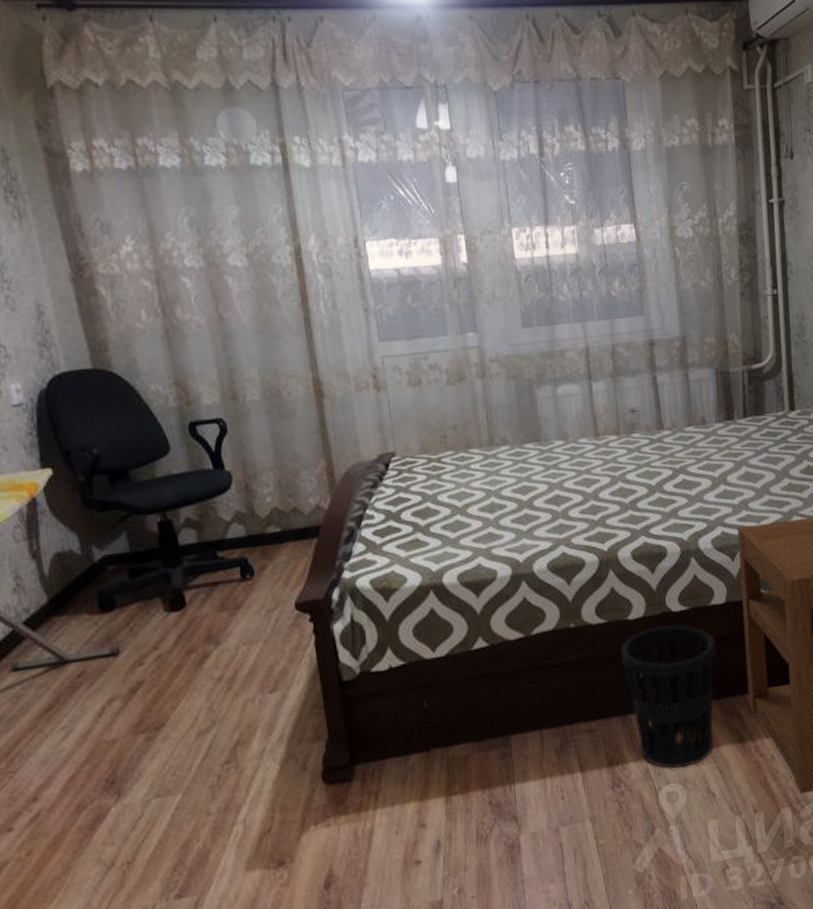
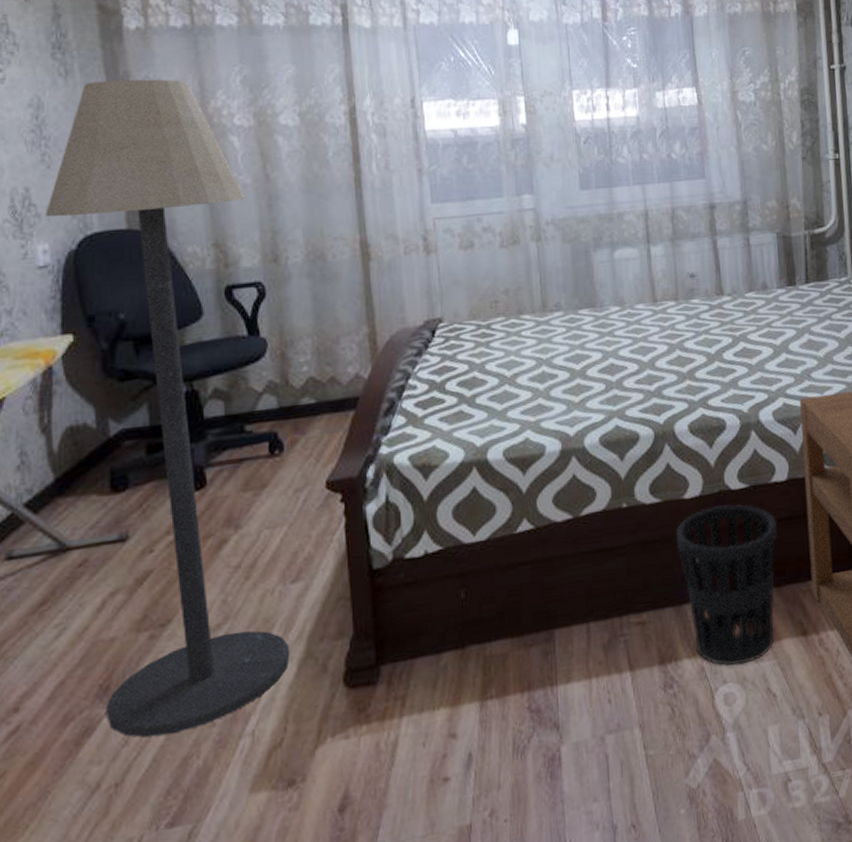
floor lamp: none [14,221,273,824] -> present [45,79,290,738]

